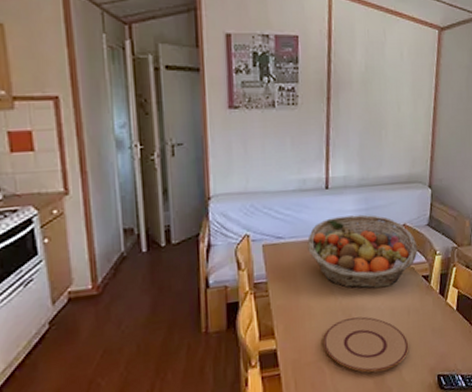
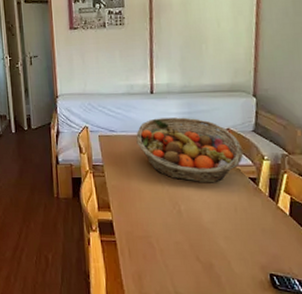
plate: present [323,316,409,374] -> none [152,206,238,259]

